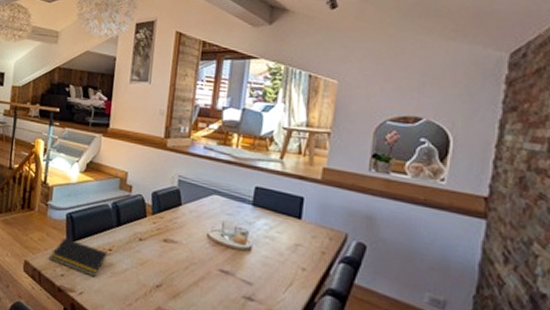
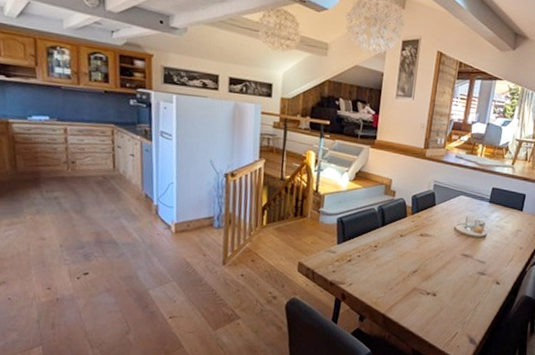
notepad: present [49,237,107,278] -> none [322,239,373,270]

